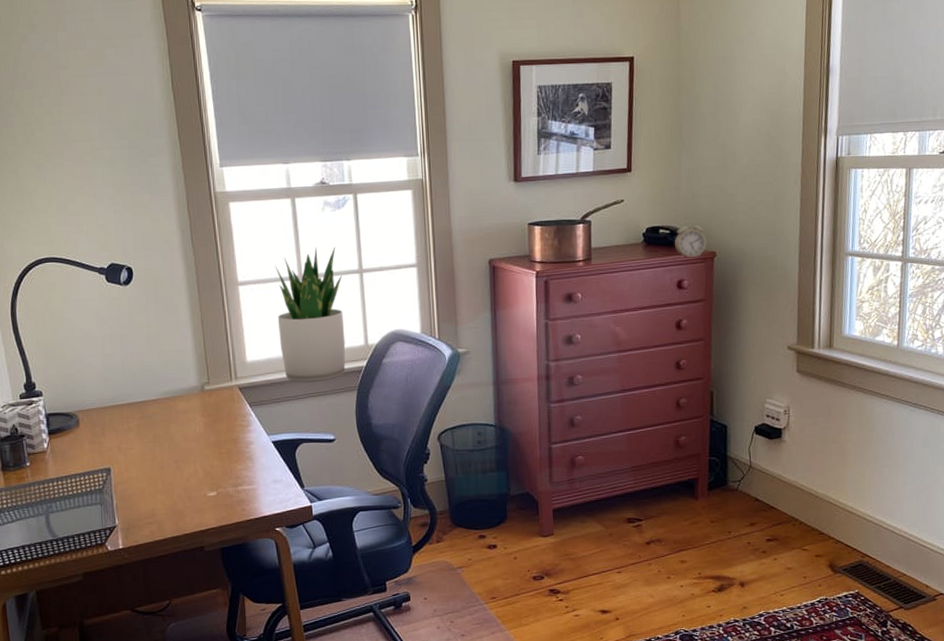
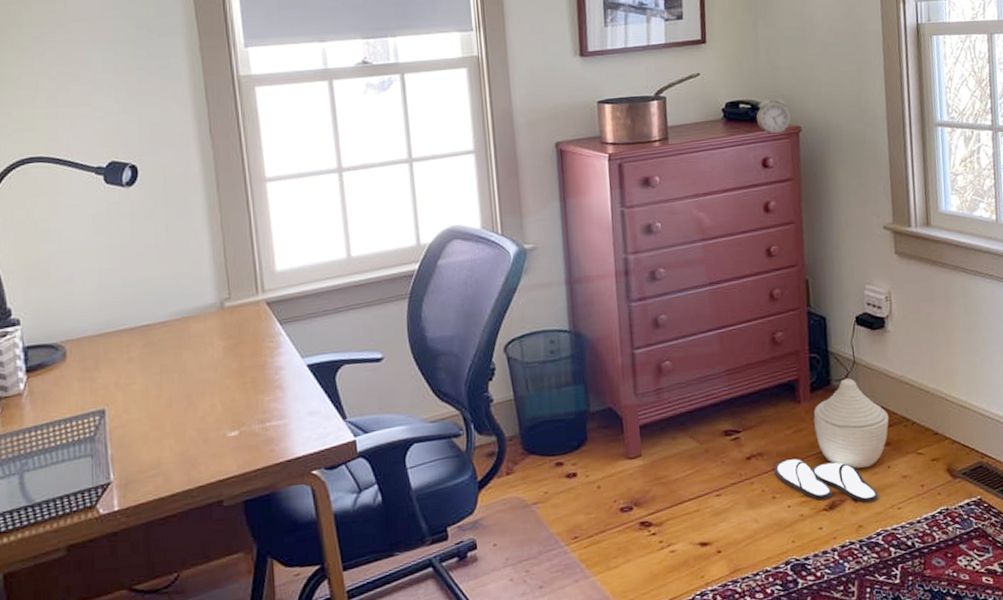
planter: present [275,247,346,383] -> none [309,134,394,293]
slippers: none [671,546,764,588] -> present [775,459,879,503]
woven basket: none [709,481,779,558] -> present [813,378,889,469]

